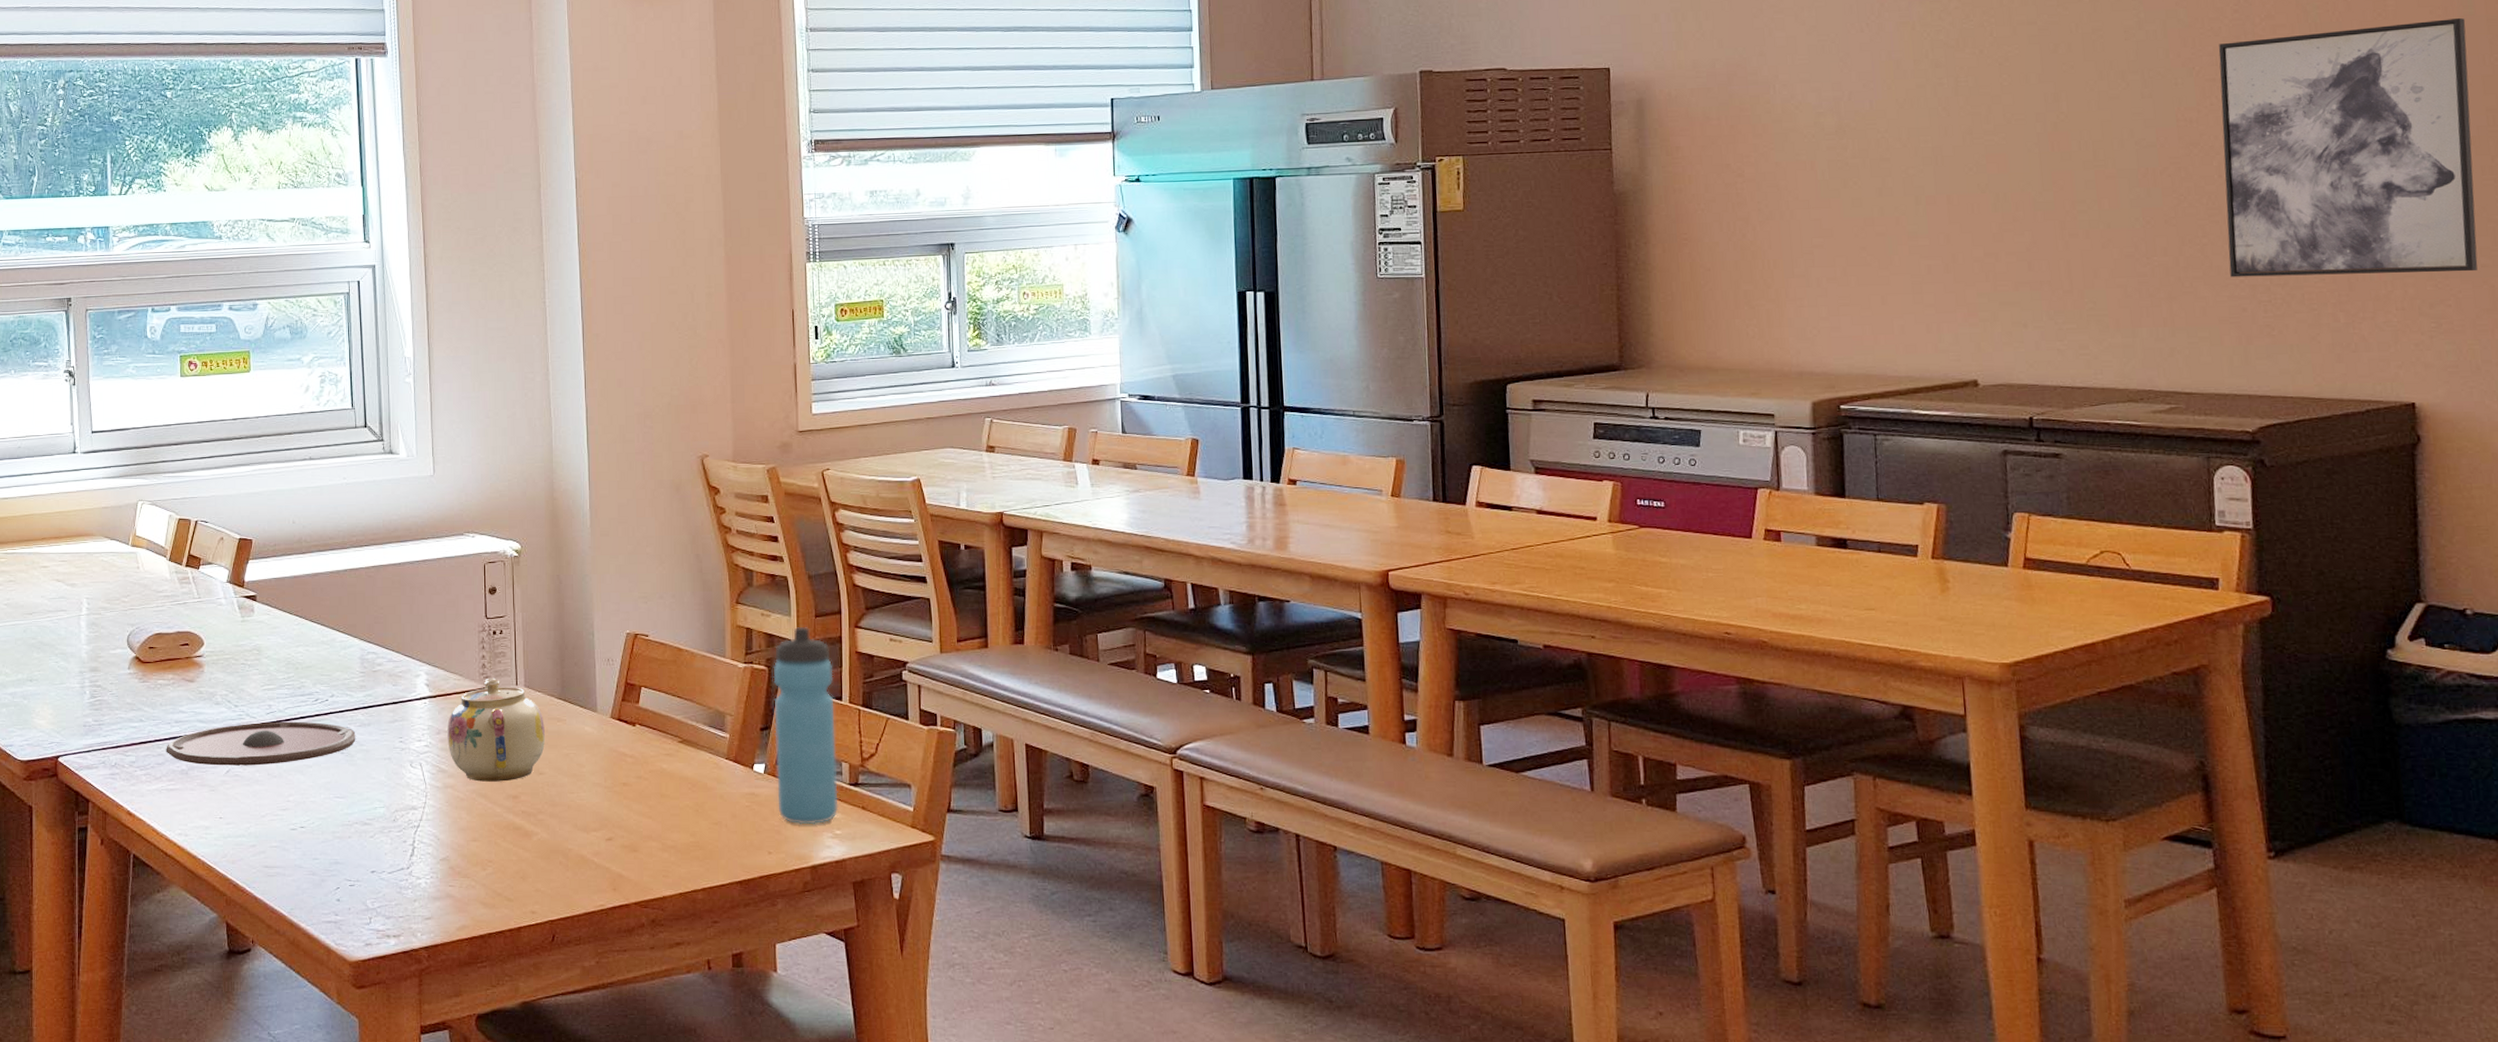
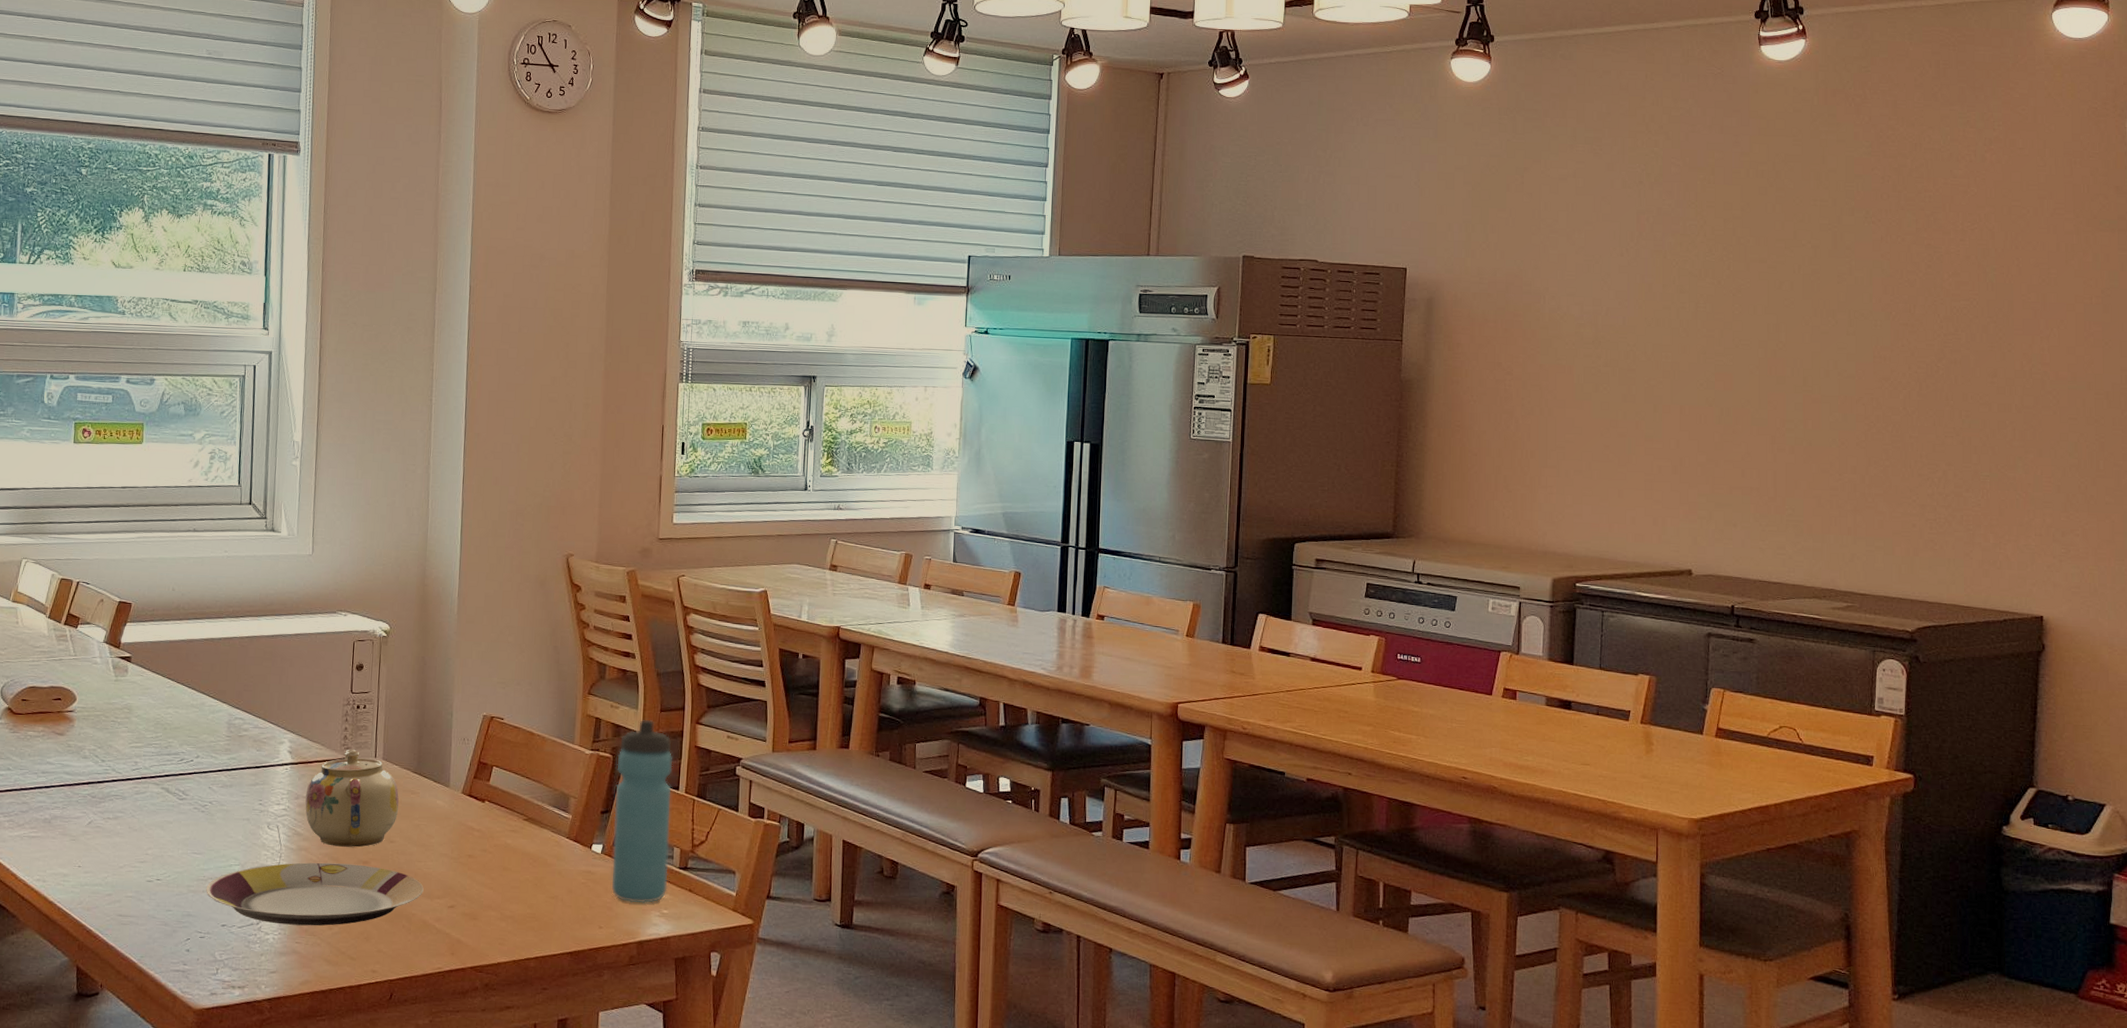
plate: present [166,721,356,766] -> none [30,778,218,819]
plate: none [352,800,578,868] -> present [206,862,424,926]
wall art: present [2218,17,2478,278] -> none [1905,289,2111,508]

